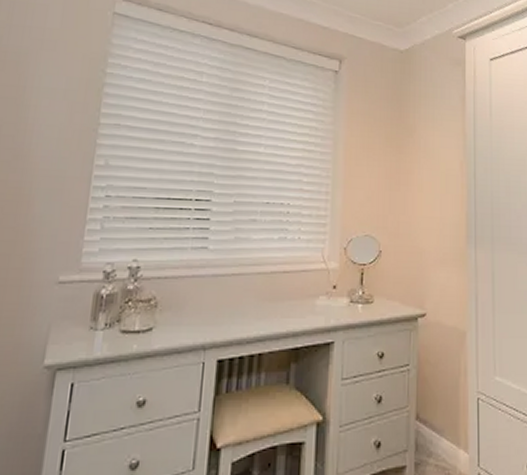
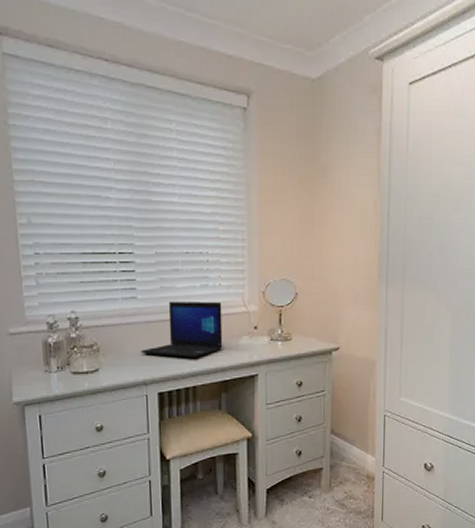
laptop: none [204,253,300,320] -> present [141,301,223,359]

